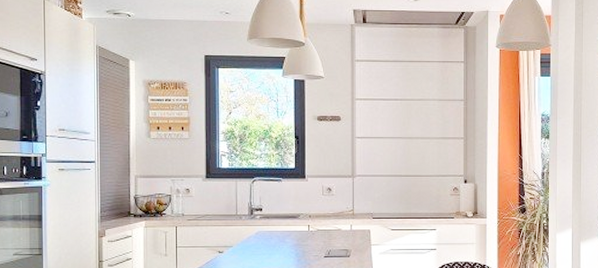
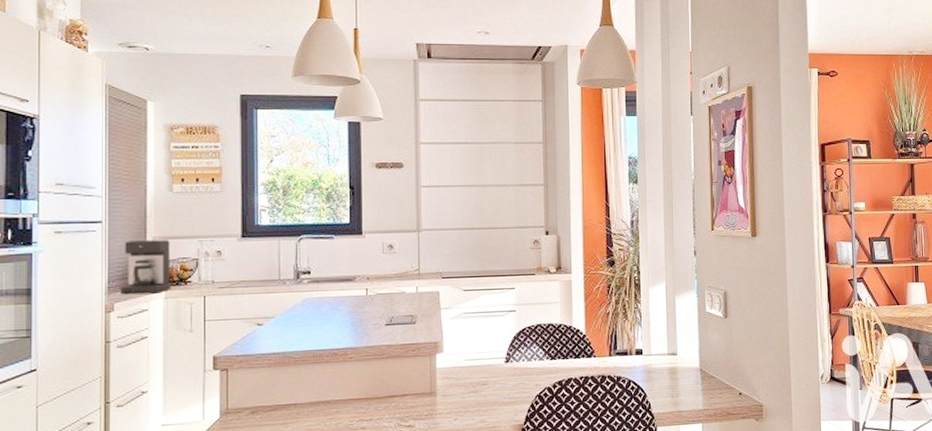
coffee maker: none [110,178,149,223] -> present [120,240,171,295]

